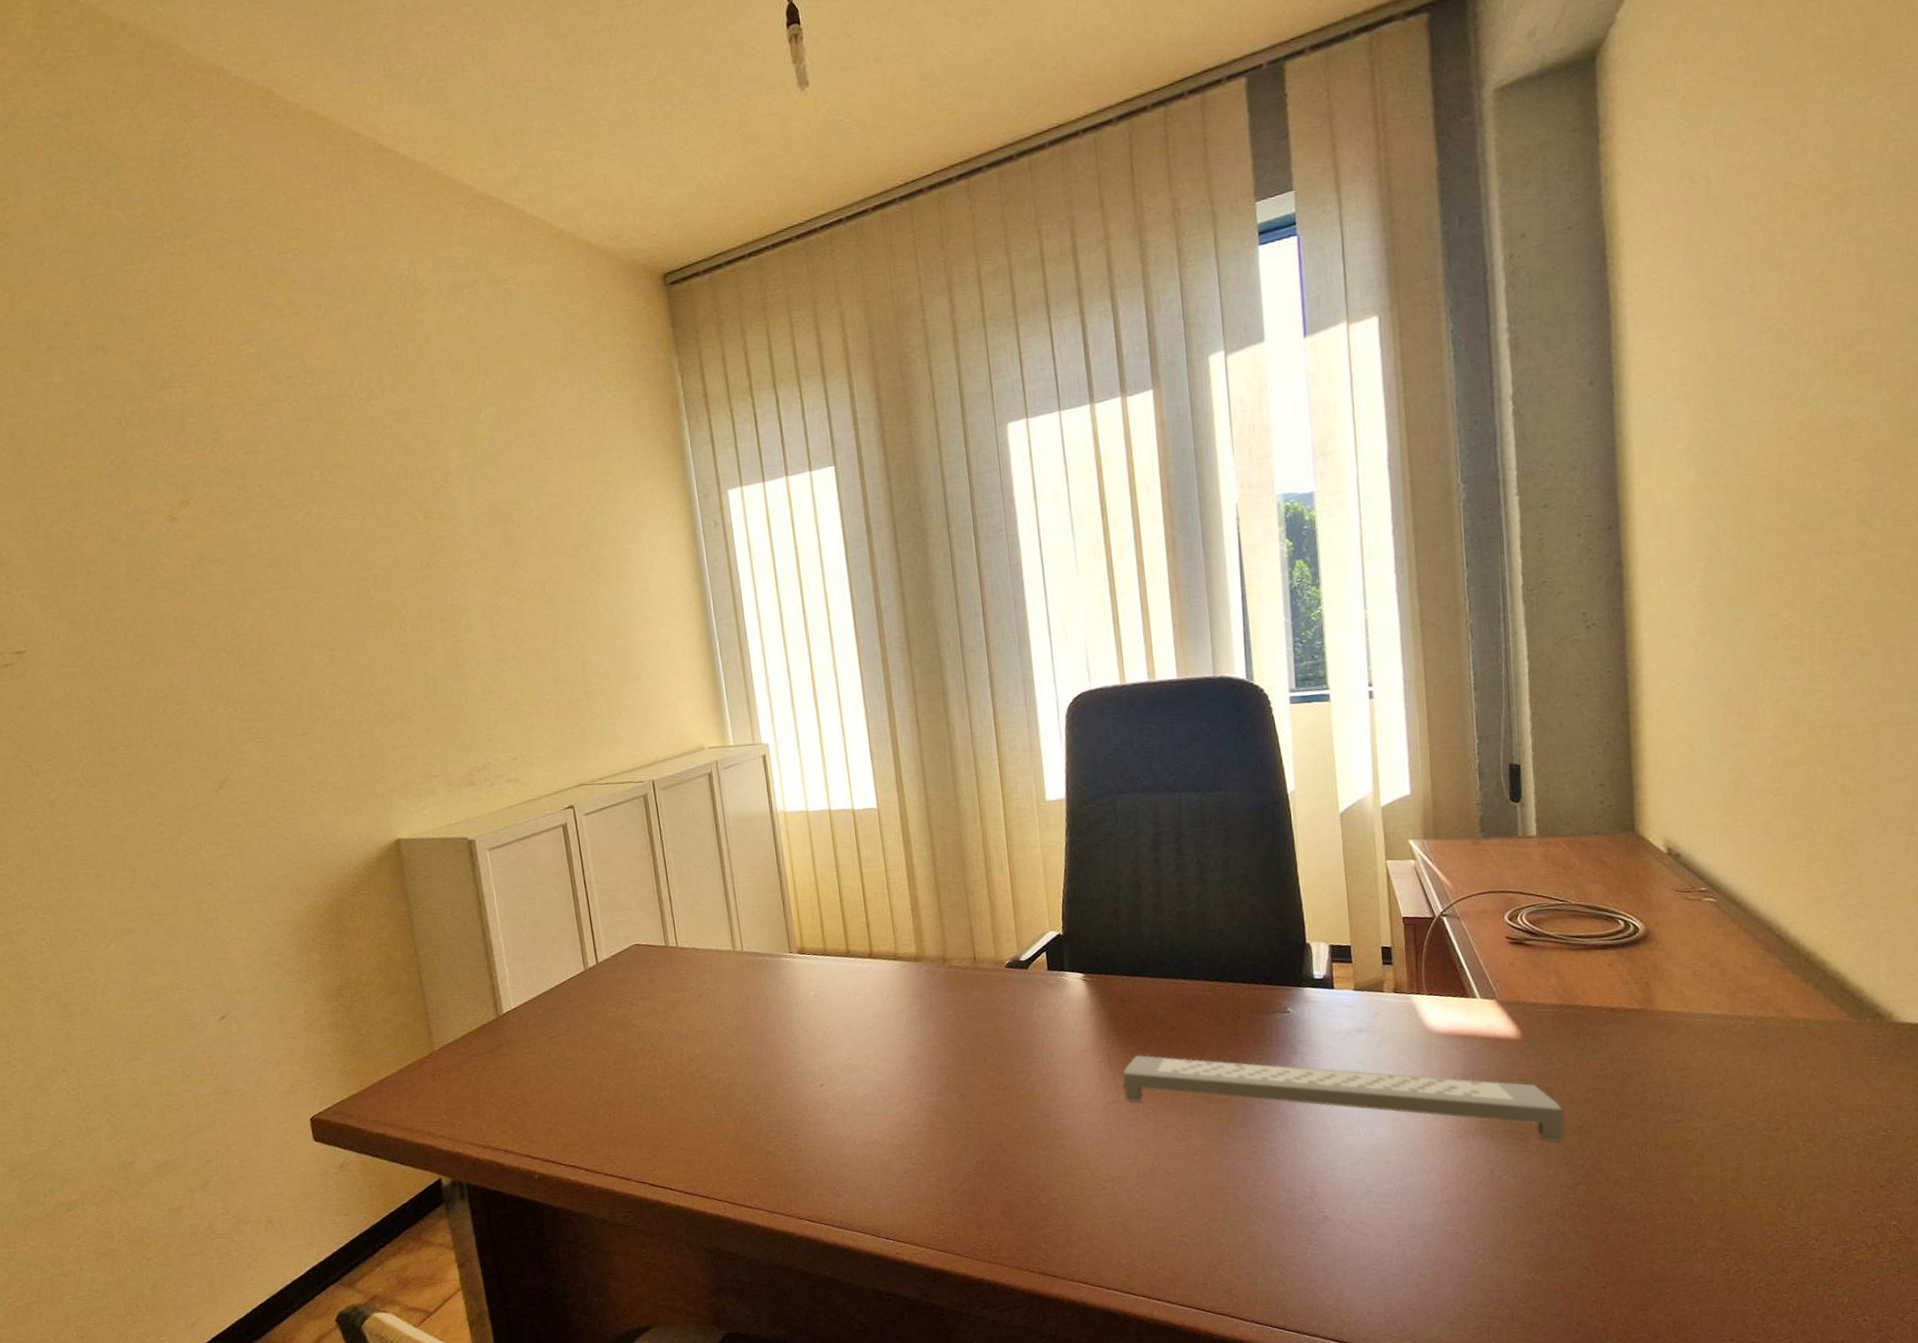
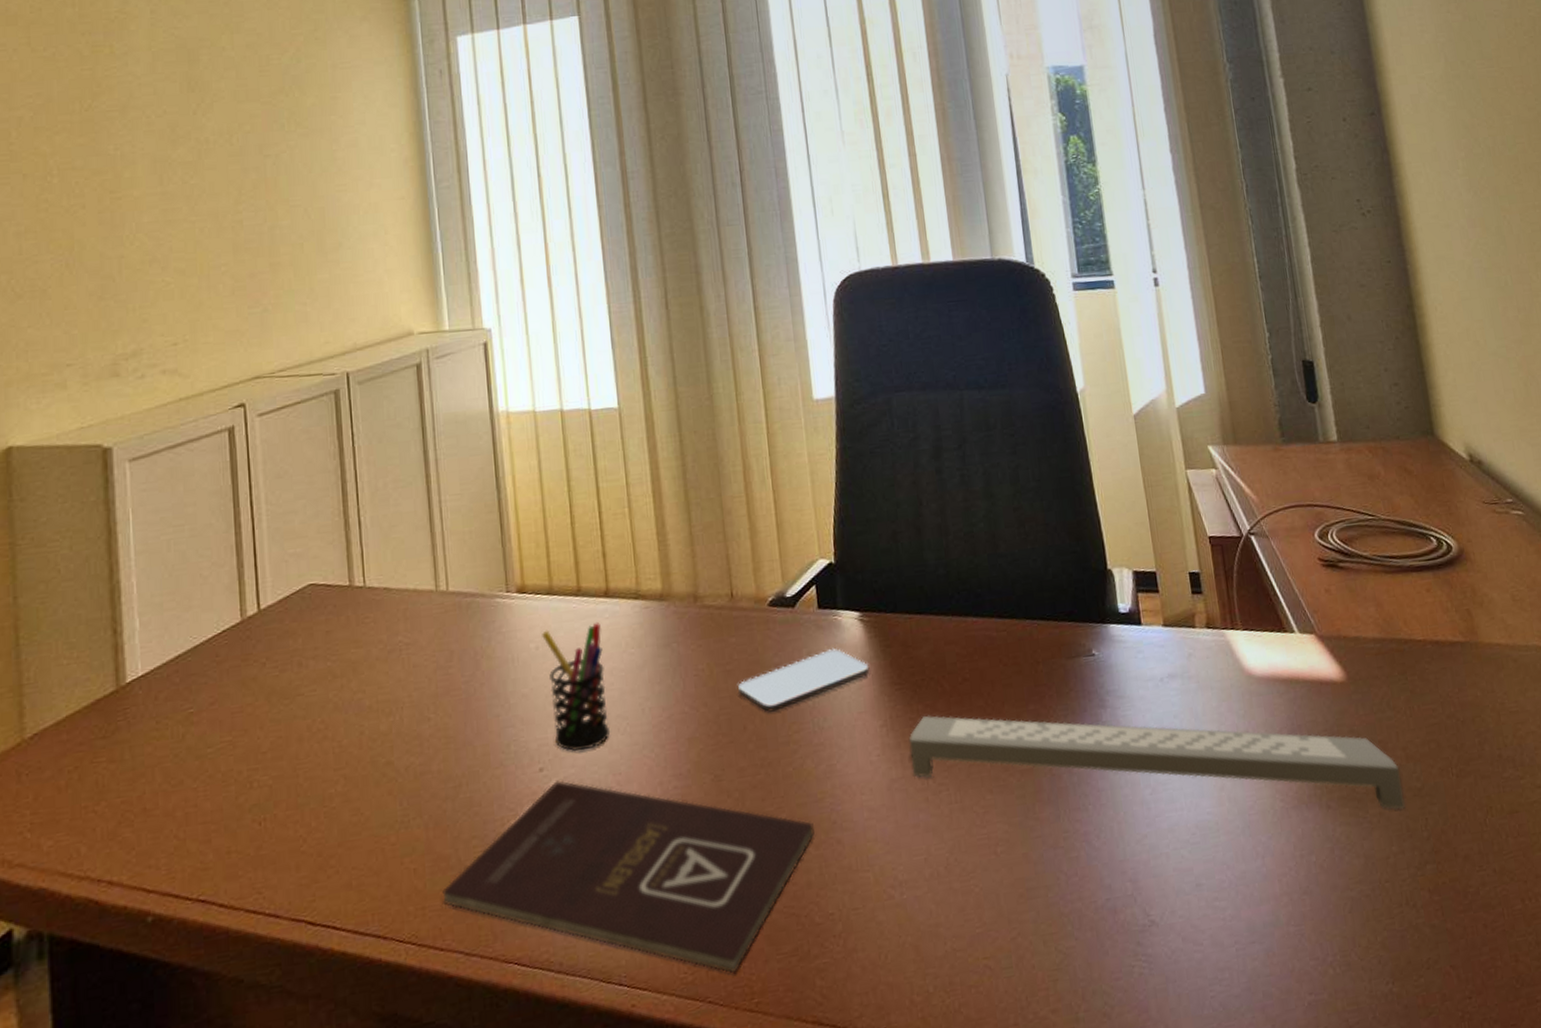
book: none [749,1093,1042,1236] -> present [442,780,814,974]
pen holder: none [819,977,875,1073] -> present [542,621,610,752]
smartphone: none [980,1001,1091,1049] -> present [738,648,870,712]

